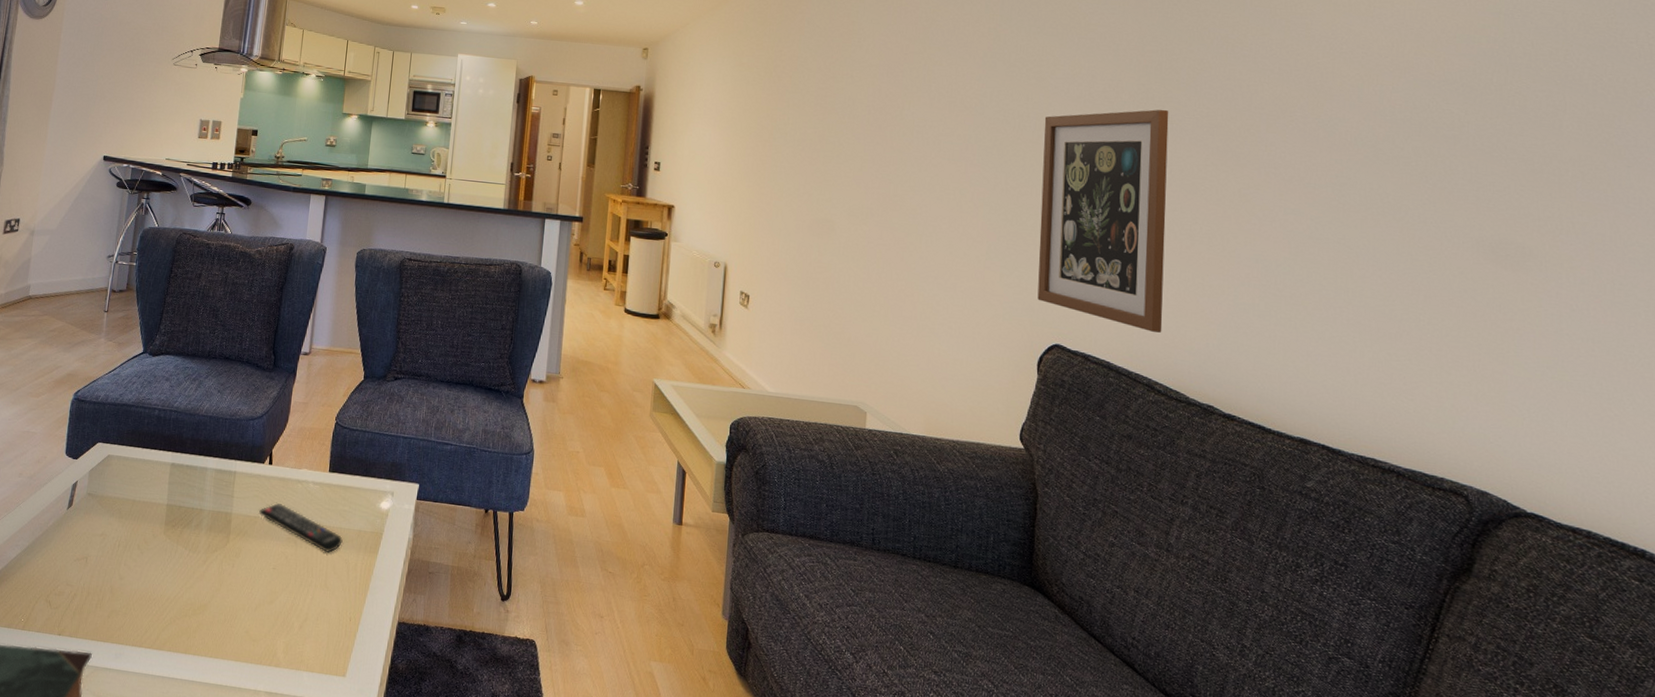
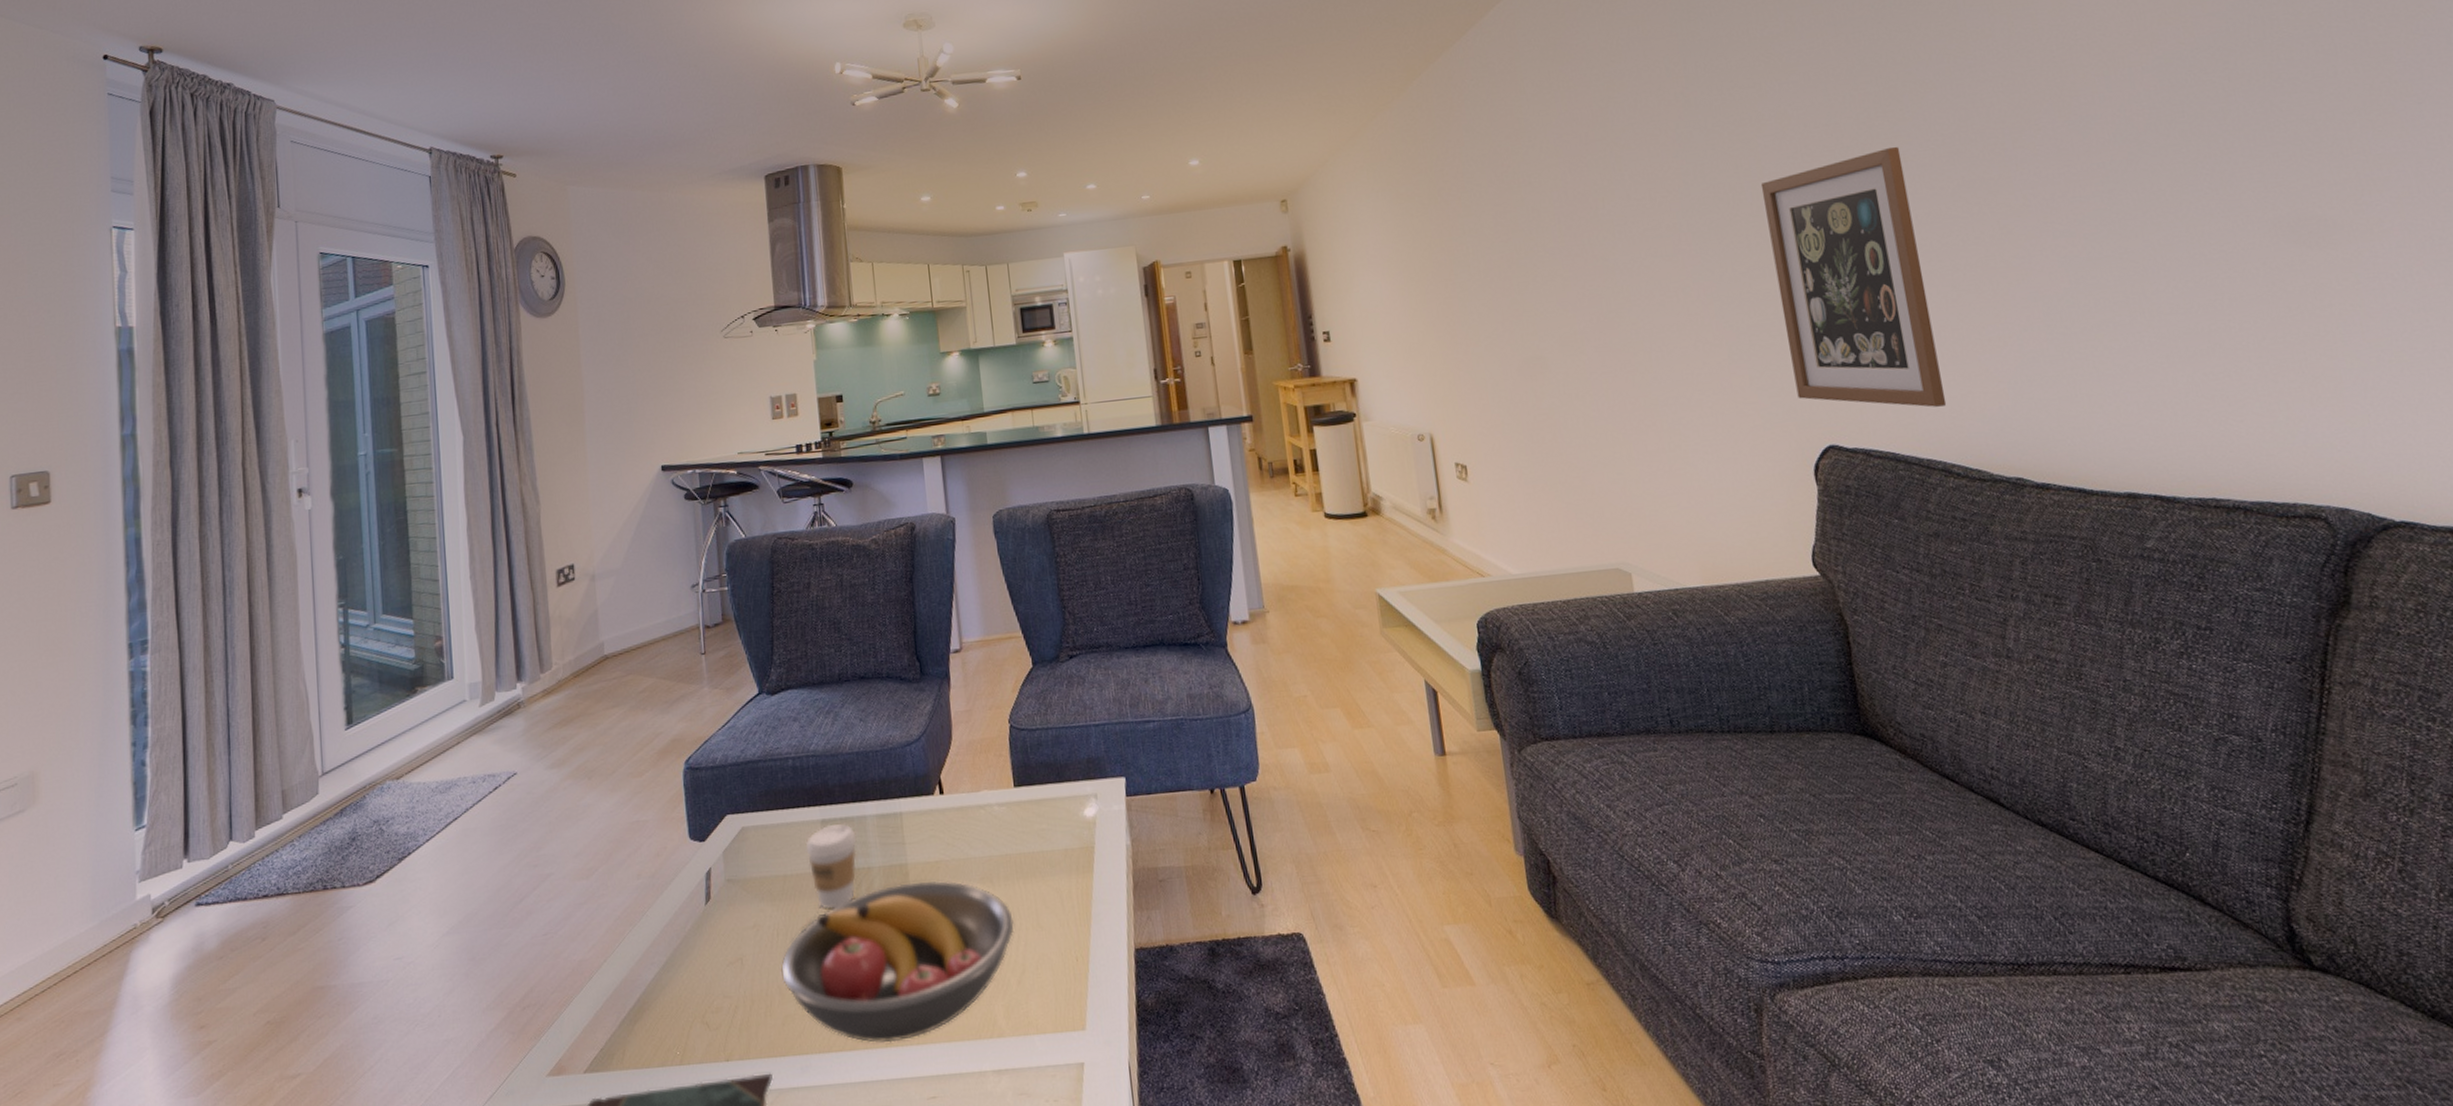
fruit bowl: none [115,527,307,652] -> present [781,880,1015,1043]
coffee cup: none [154,468,197,536] -> present [805,824,857,910]
remote control: present [259,502,343,553] -> none [940,838,1048,885]

